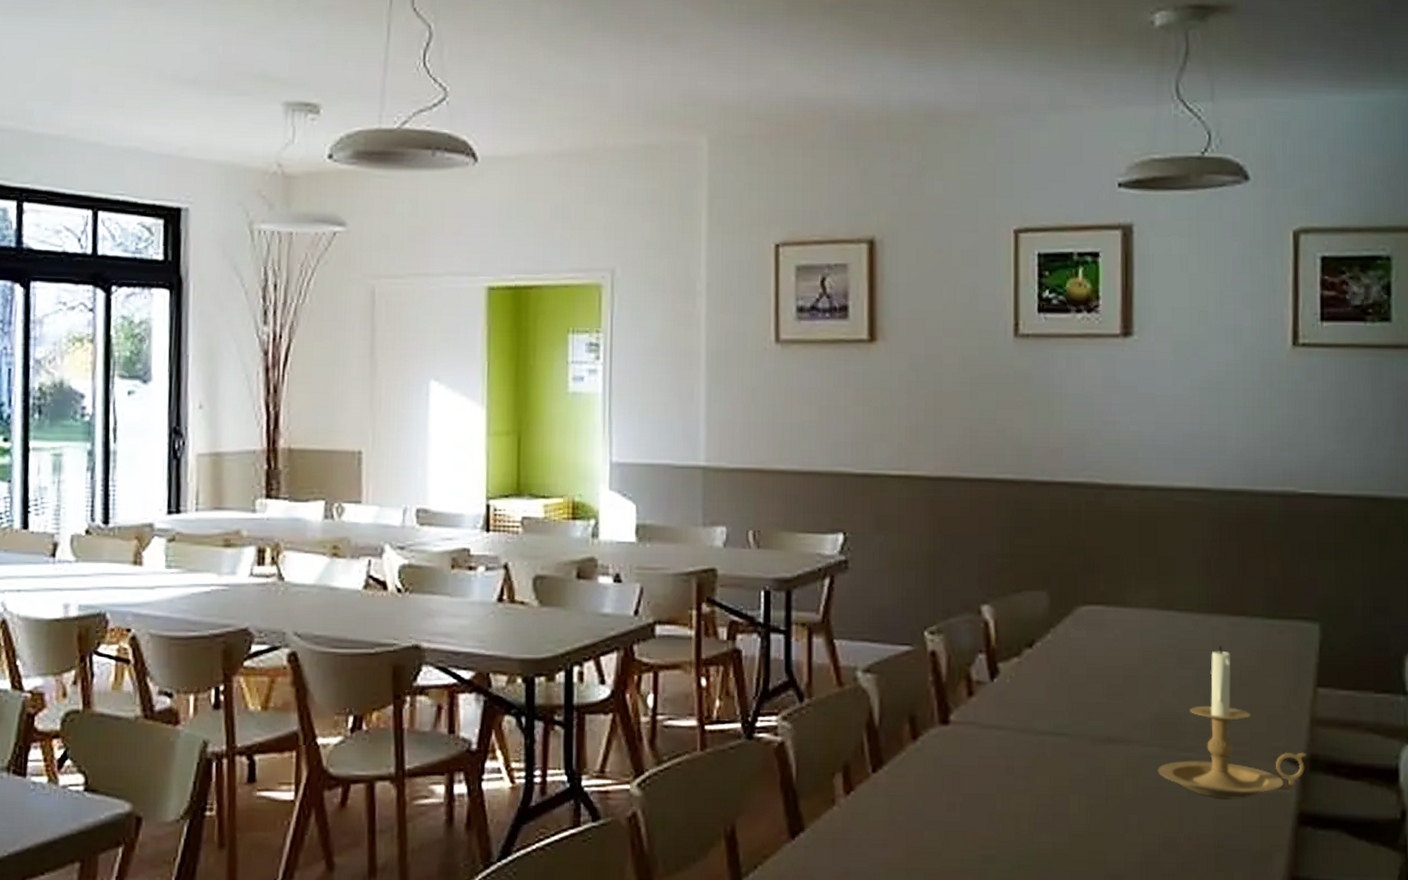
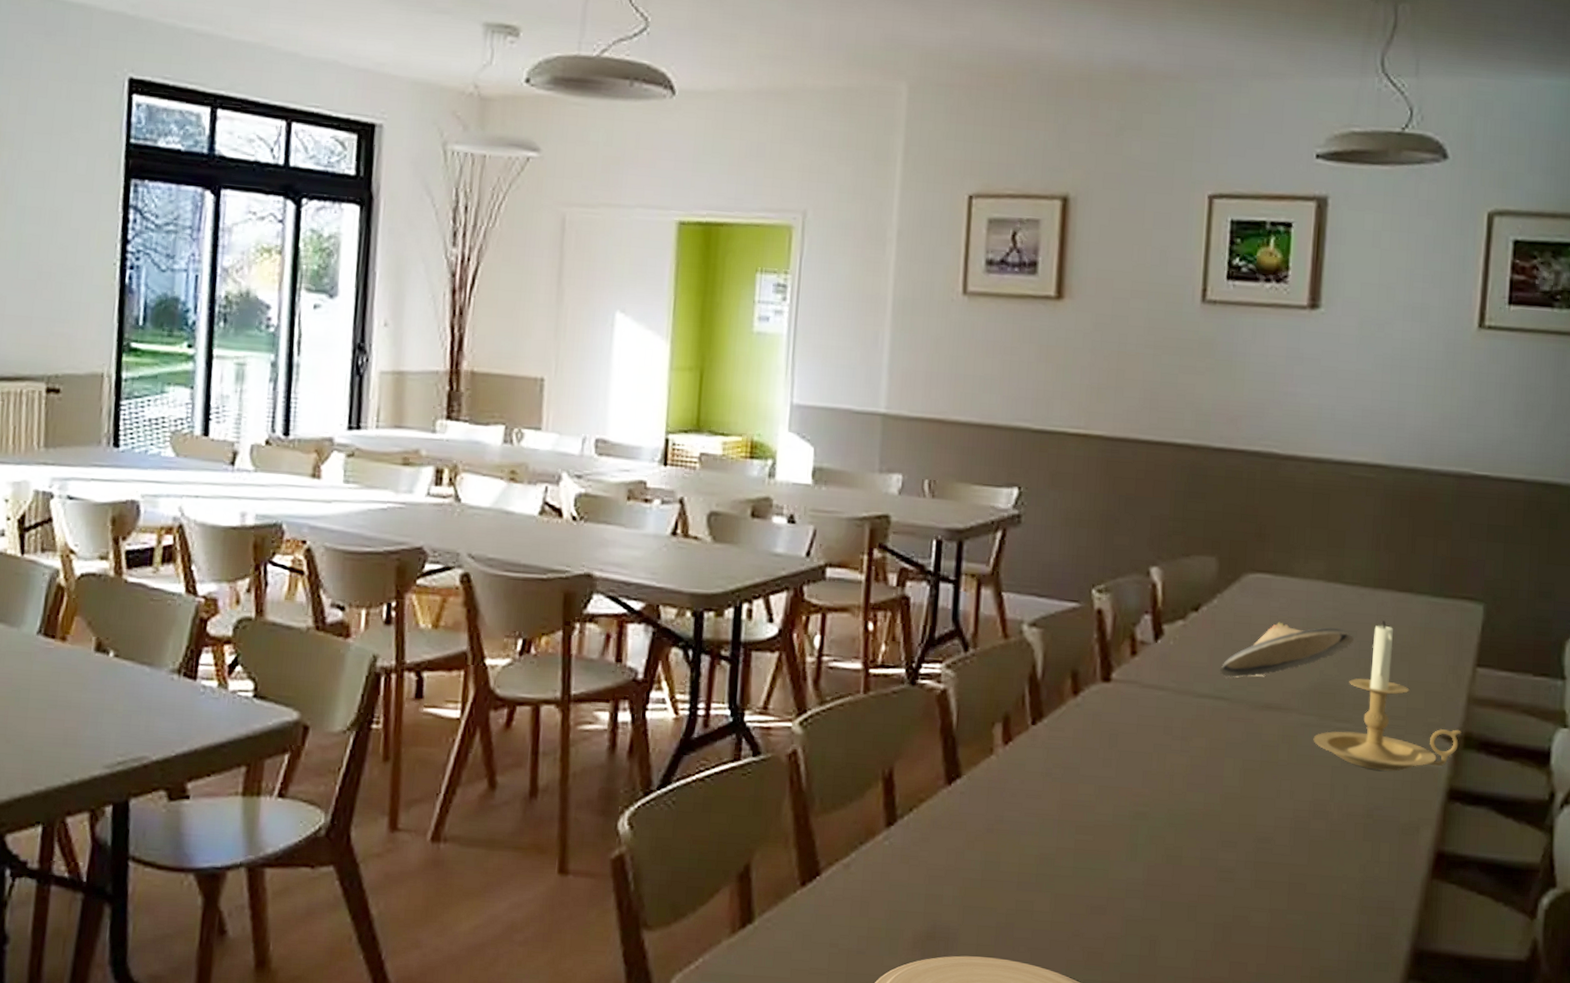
plate: none [1058,653,1192,712] -> present [1219,622,1355,677]

